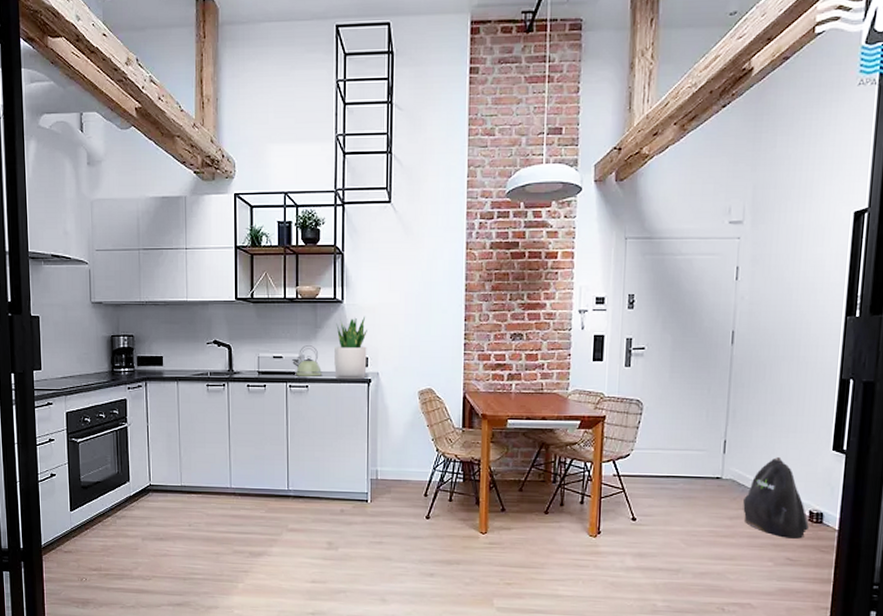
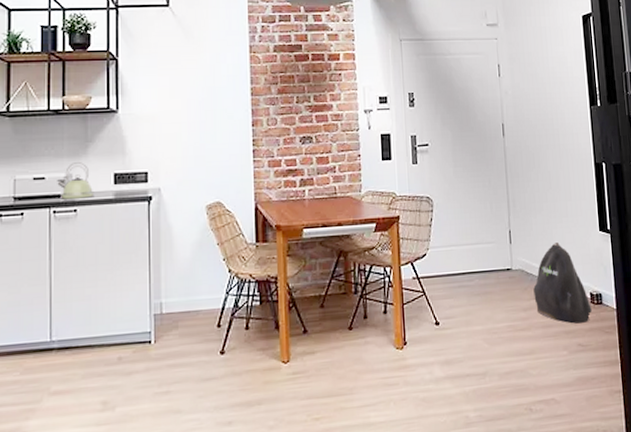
planter: present [334,316,367,380] -> none [109,126,147,200]

